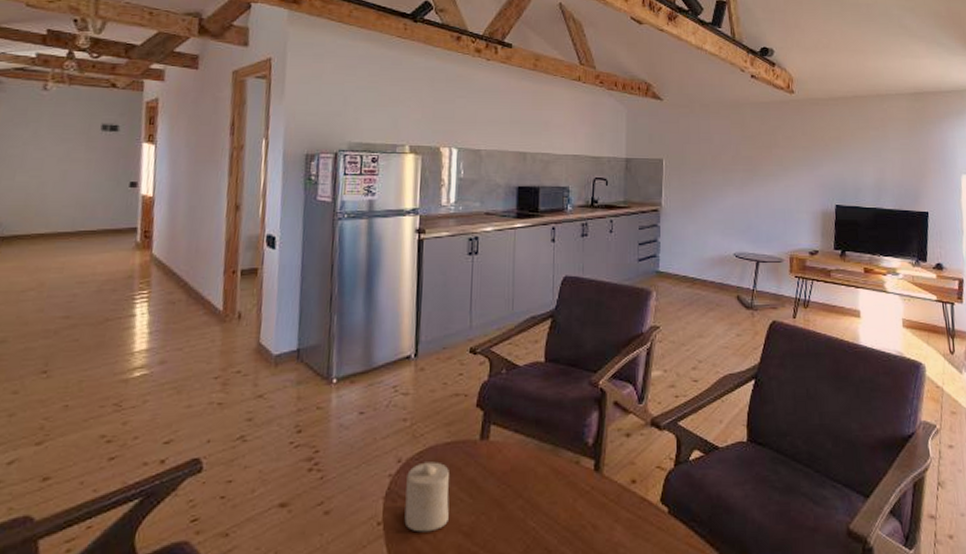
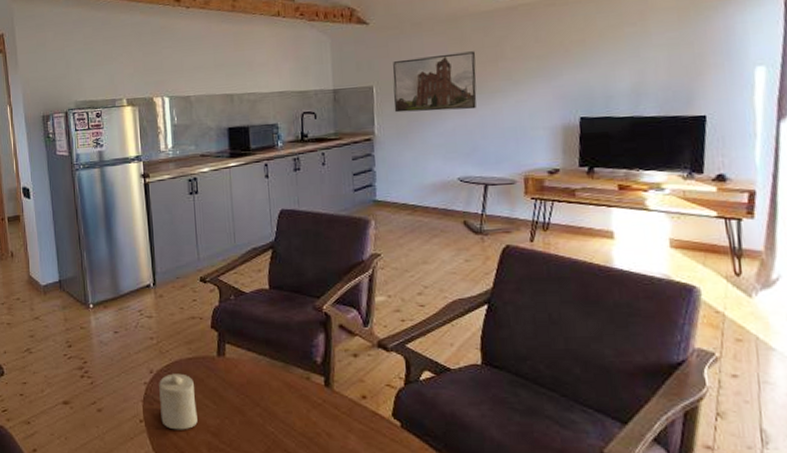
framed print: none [681,136,754,190] -> present [393,51,477,113]

